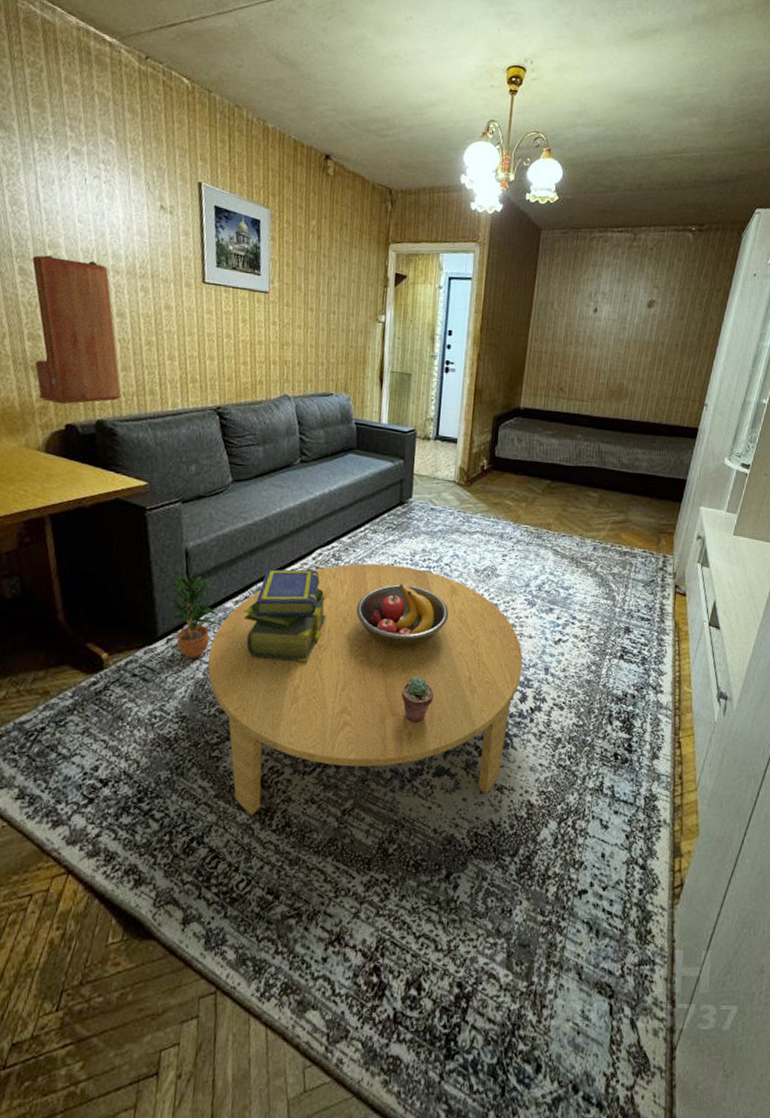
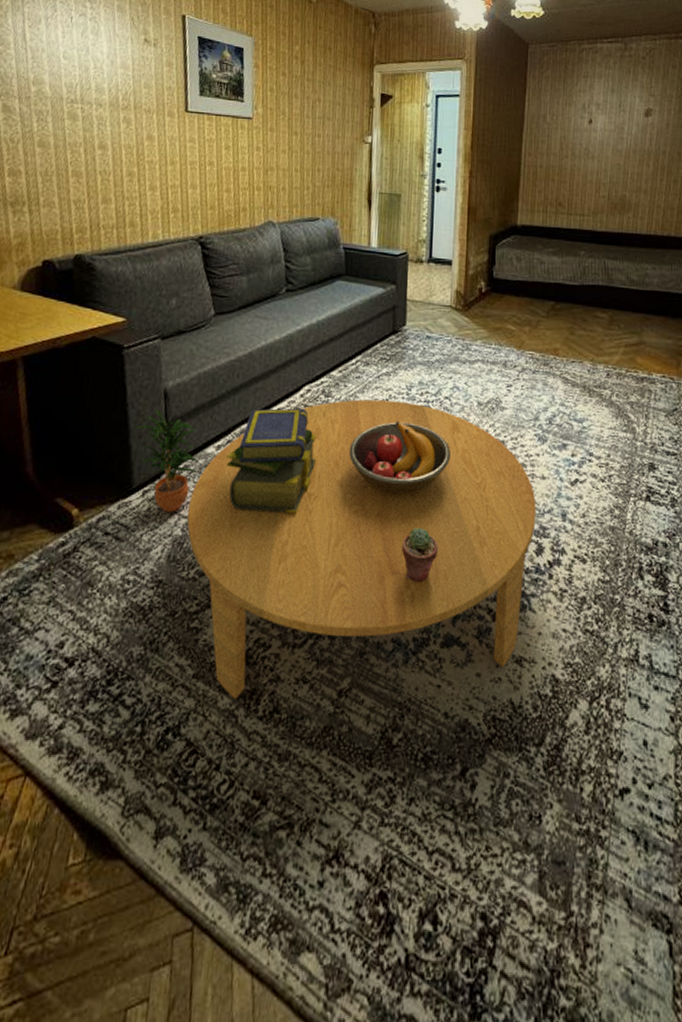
time clock: present [32,255,121,405] -> none [14,92,101,240]

